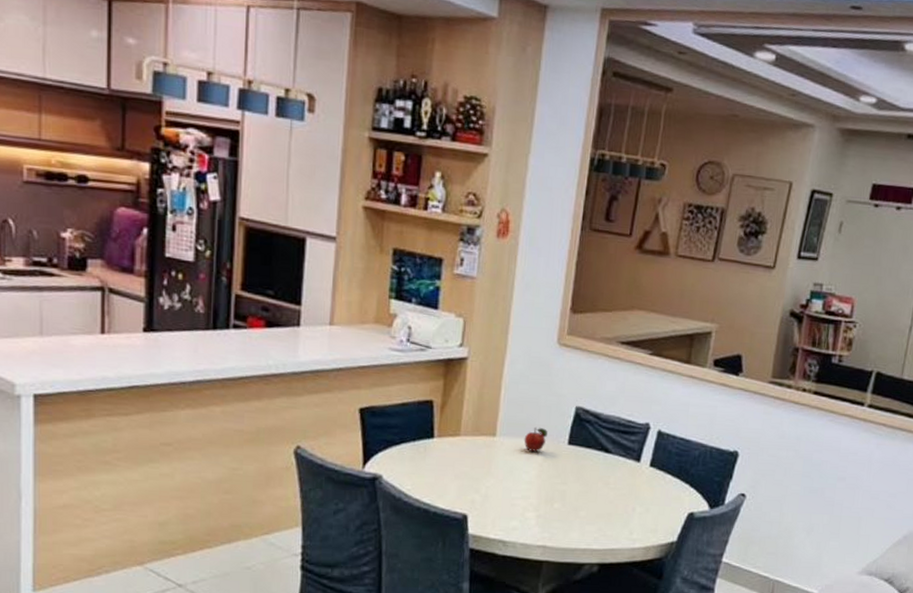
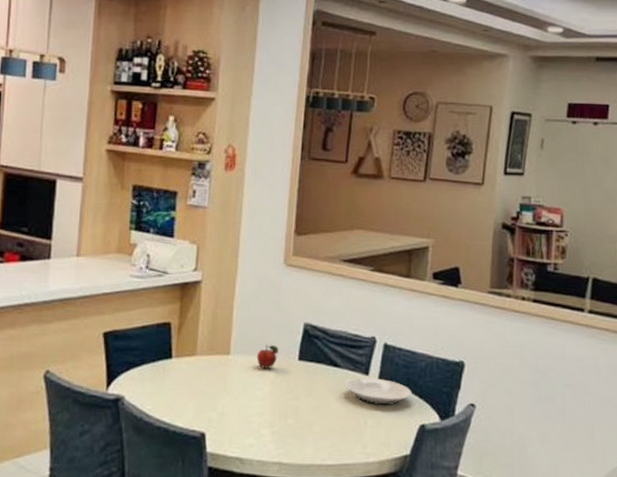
plate: none [614,464,683,493] -> present [345,377,412,405]

